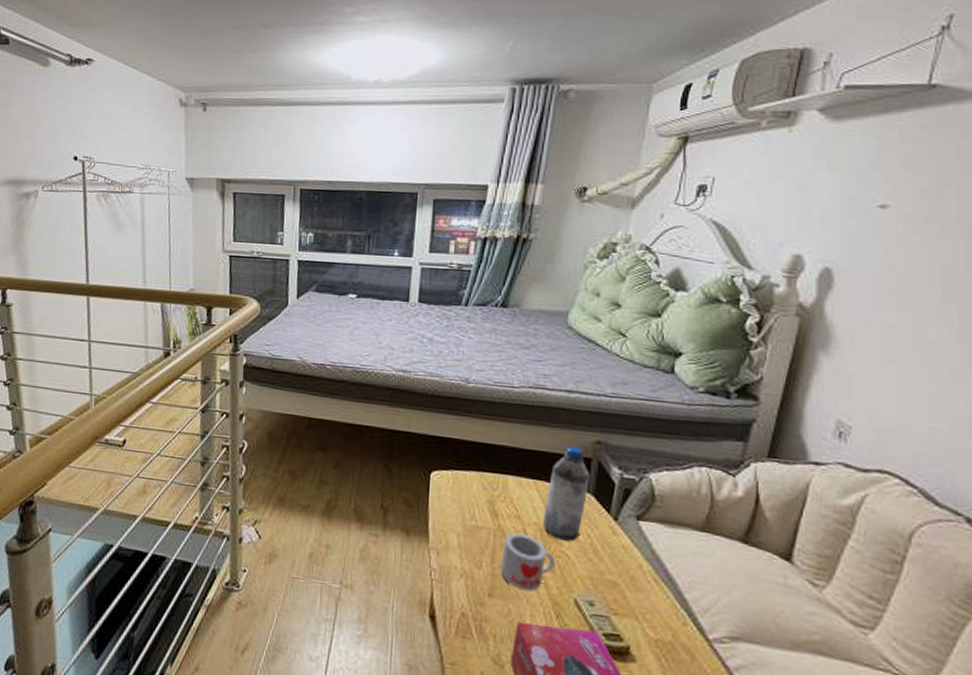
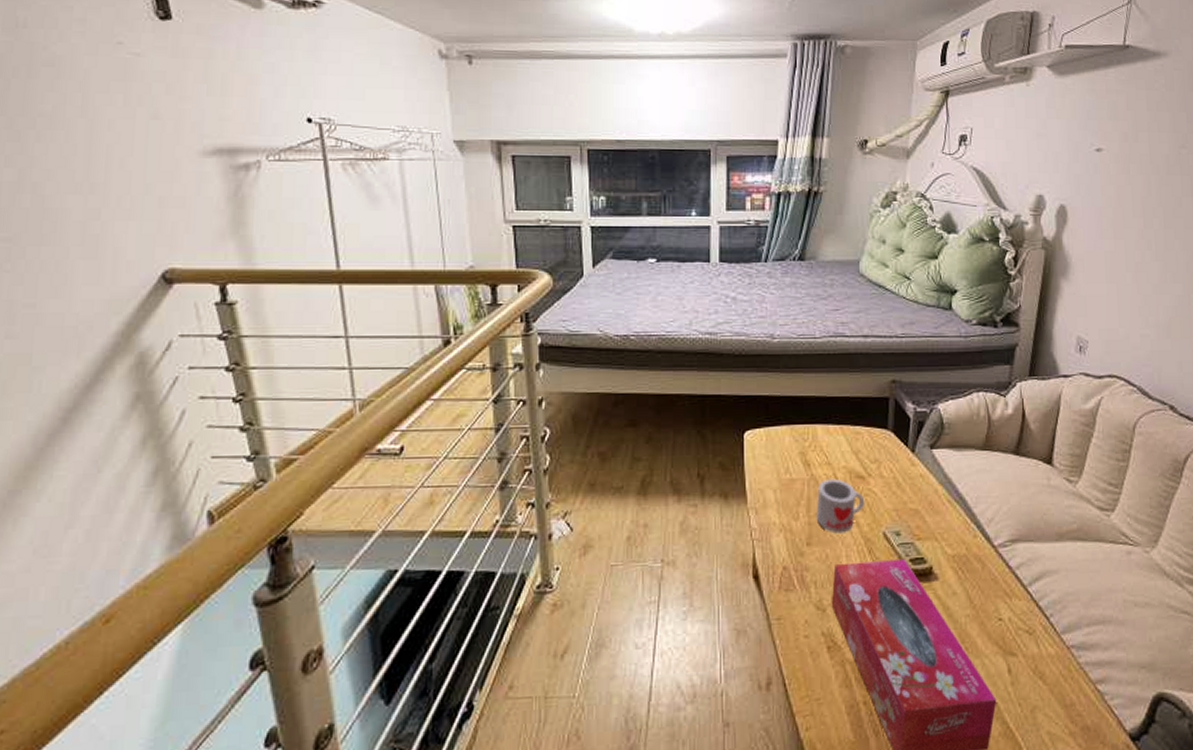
water bottle: present [543,446,590,541] -> none [851,388,889,479]

